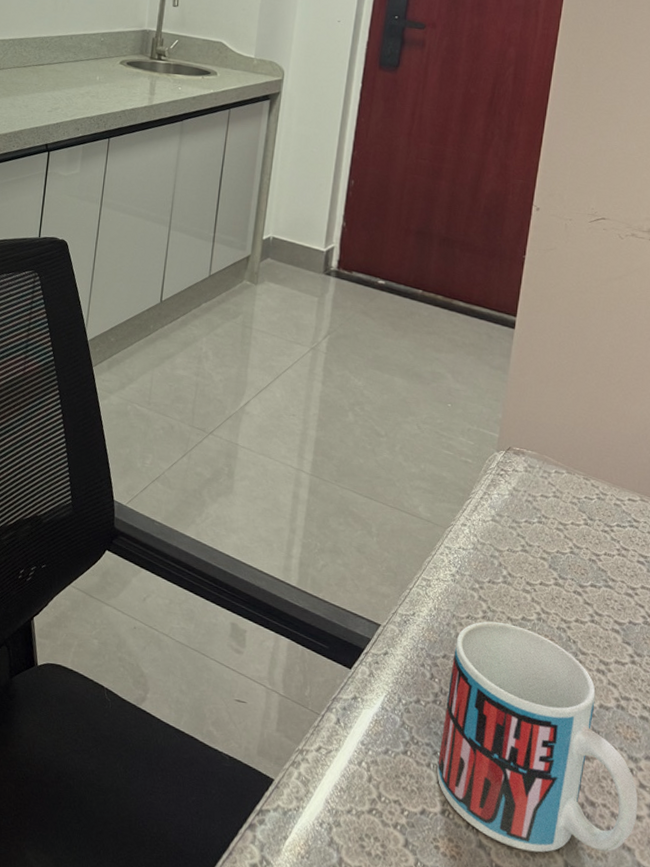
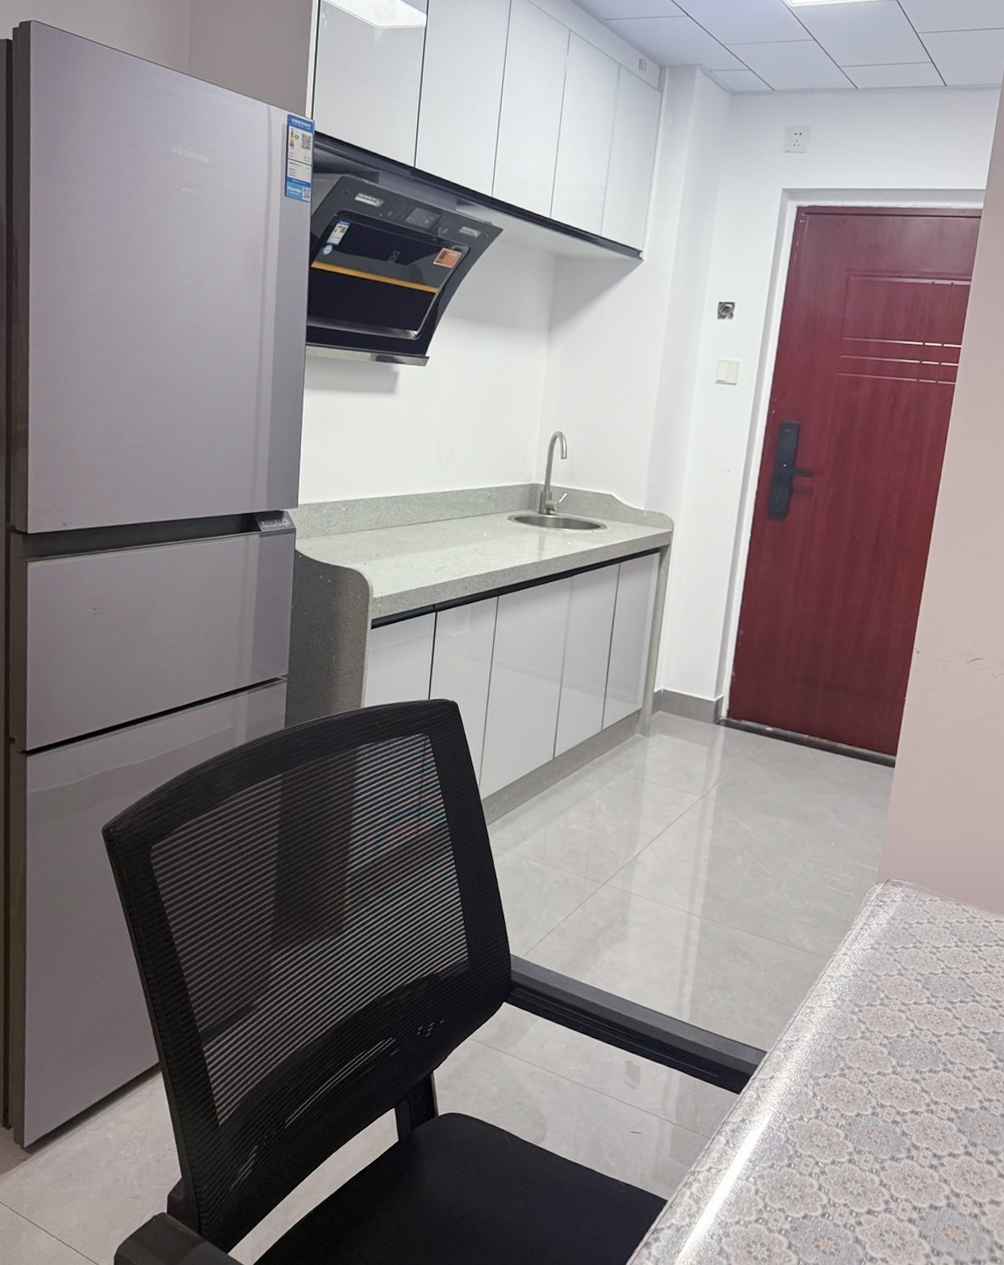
mug: present [437,621,638,853] -> none [818,1041,997,1242]

